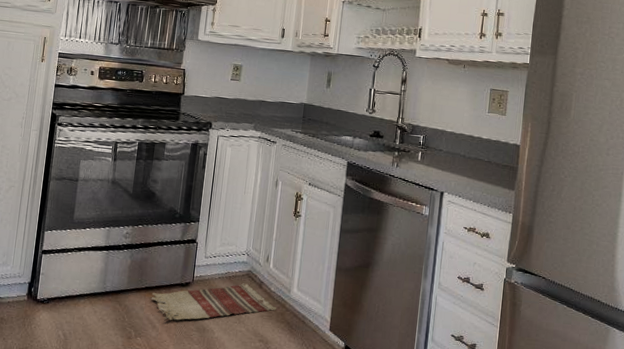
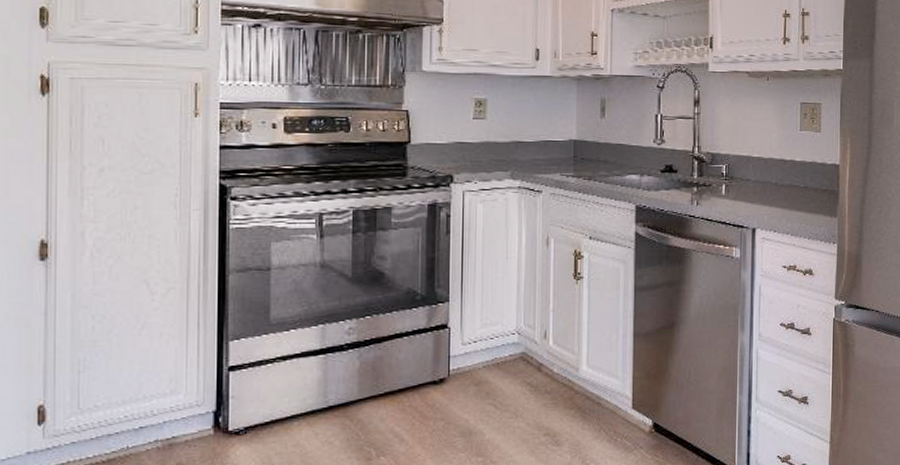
rug: present [151,283,277,321] -> none [393,368,564,428]

